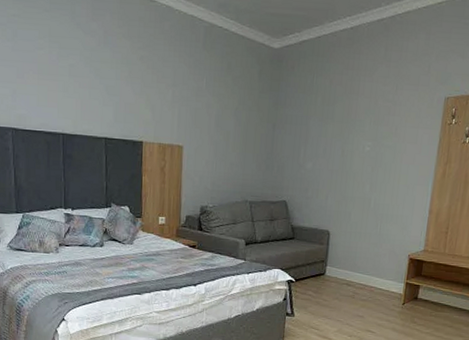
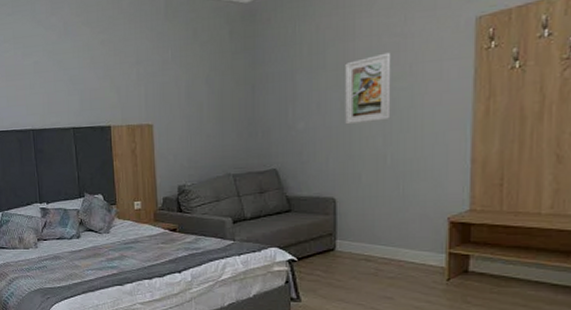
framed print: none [343,114,384,171] -> present [345,52,391,125]

